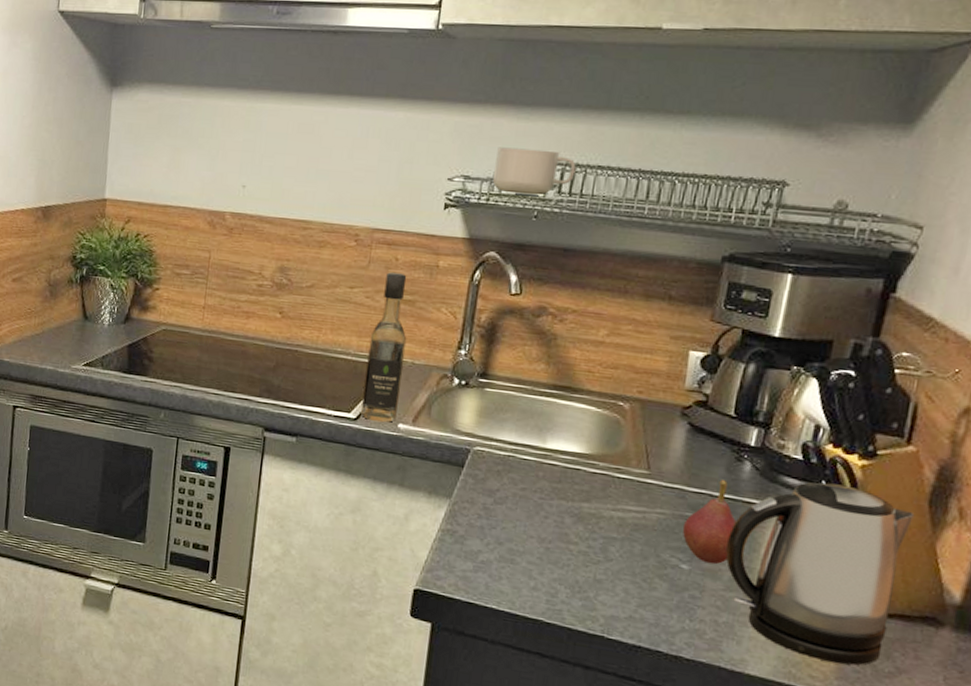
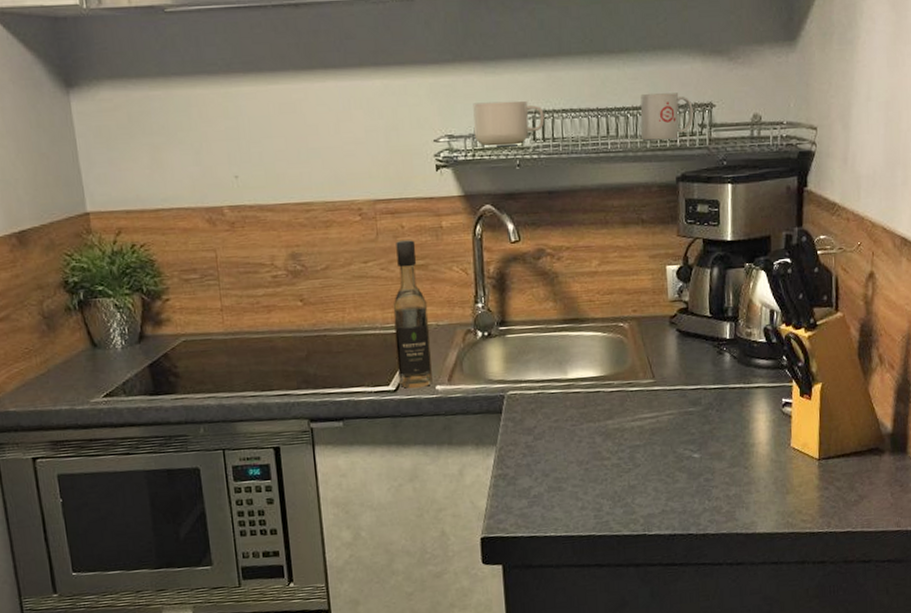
fruit: present [682,480,736,565] -> none [688,373,727,448]
mug: none [686,161,760,215] -> present [640,93,694,141]
kettle: present [725,482,915,666] -> none [723,356,851,506]

